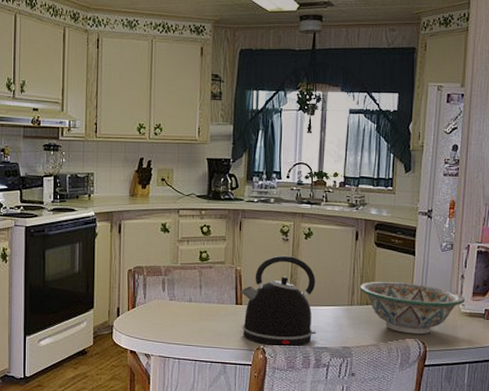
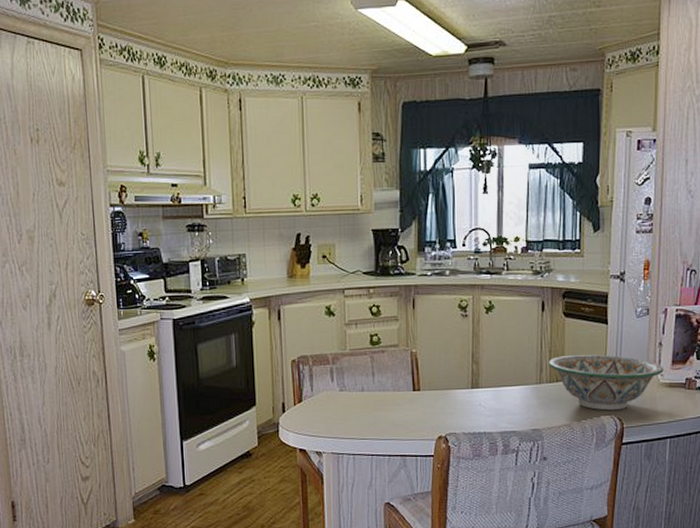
kettle: present [240,255,317,347] -> none [417,333,504,434]

